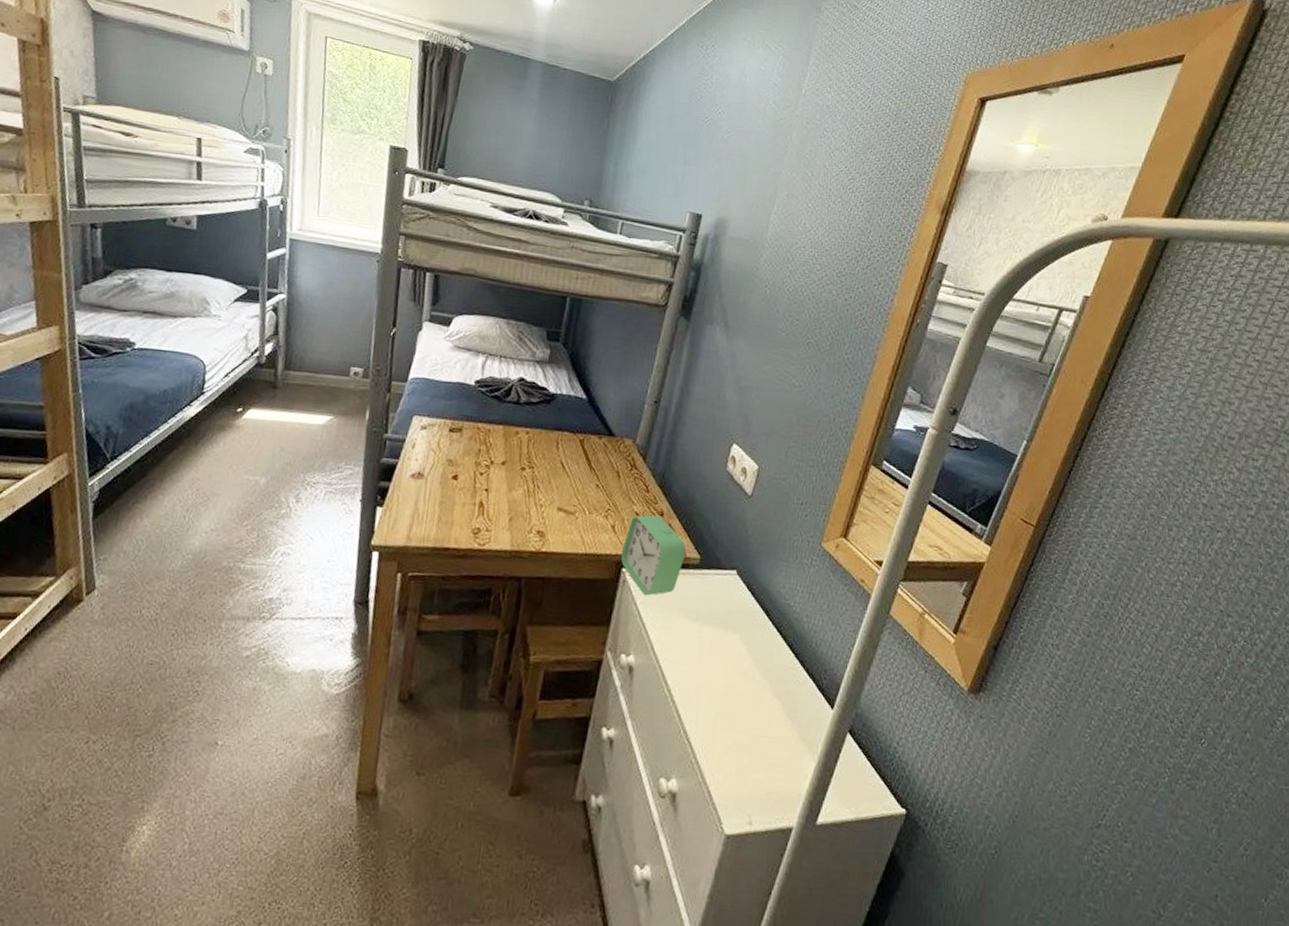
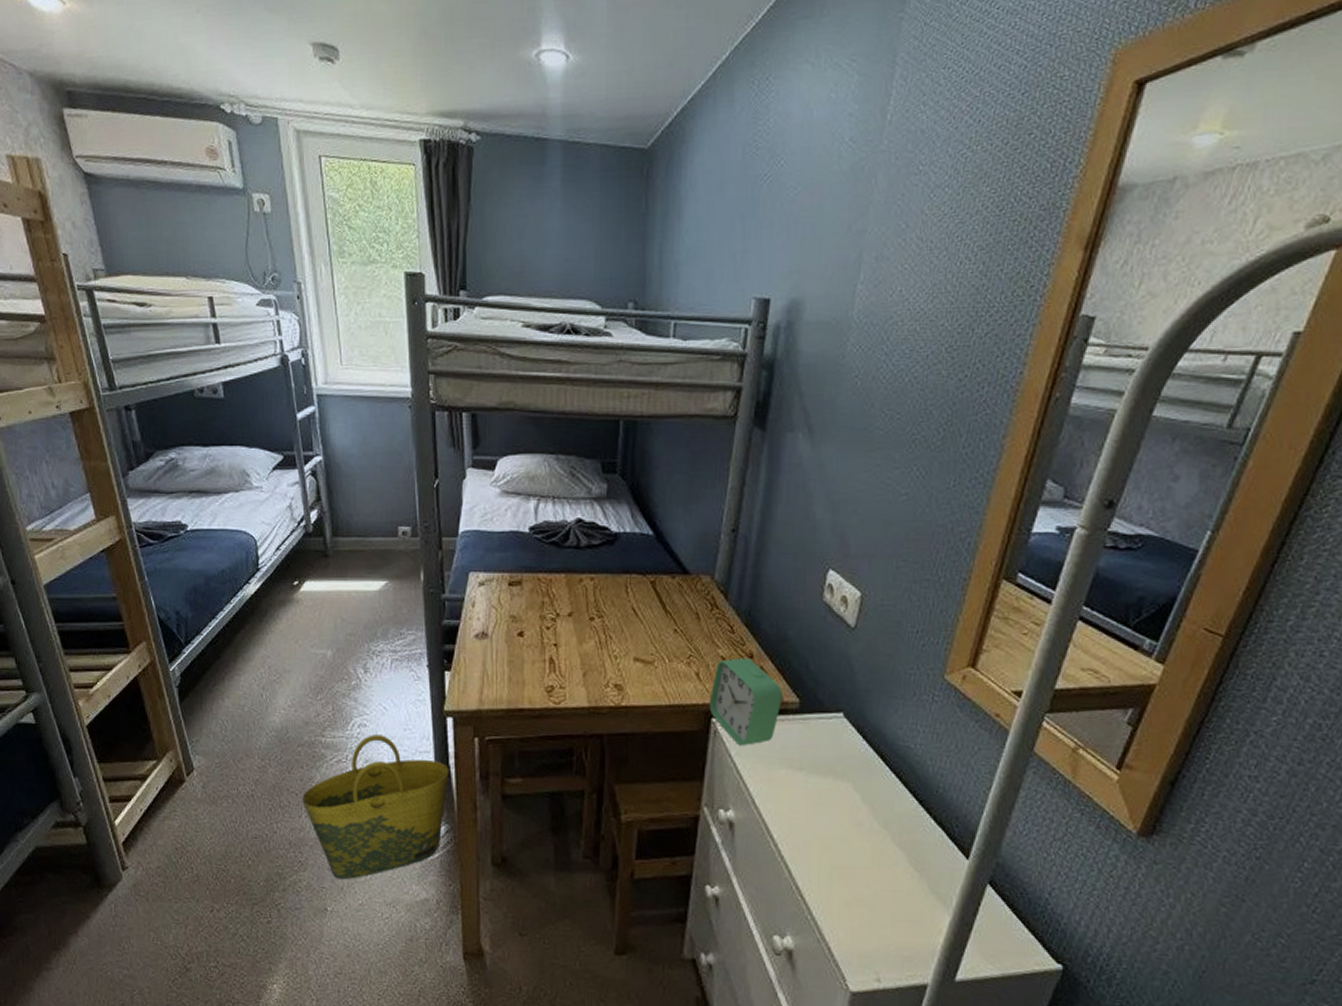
tote bag: none [209,564,368,712] -> present [302,734,449,880]

